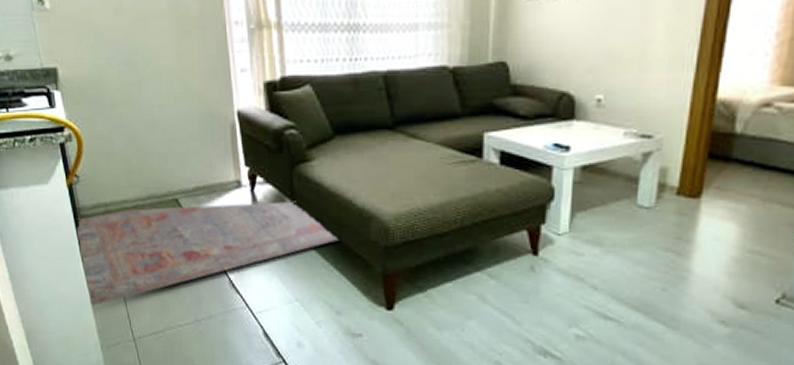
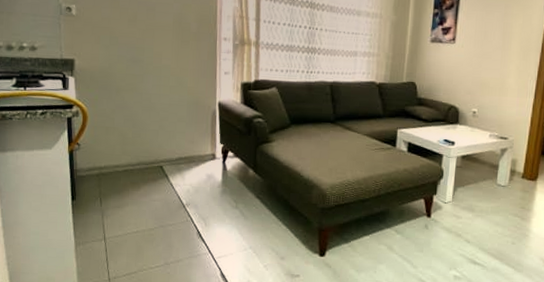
rug: present [76,201,339,307] -> none [71,171,288,252]

